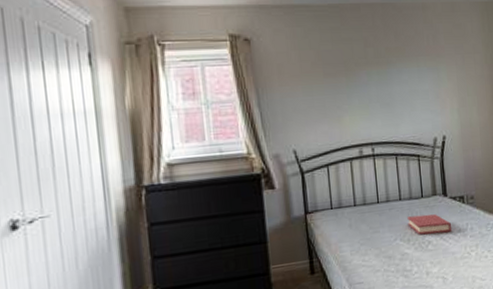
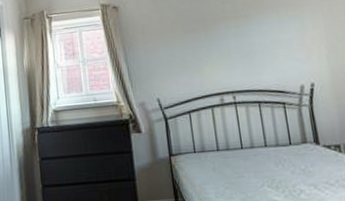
hardback book: present [407,214,452,235] -> none [274,162,328,183]

